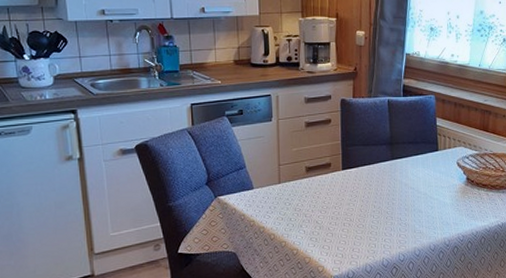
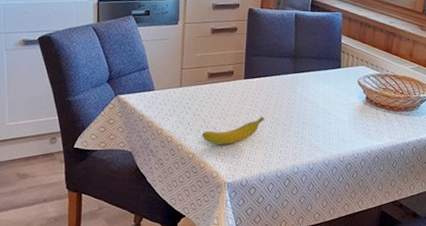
banana: none [304,206,367,239] -> present [201,116,265,145]

